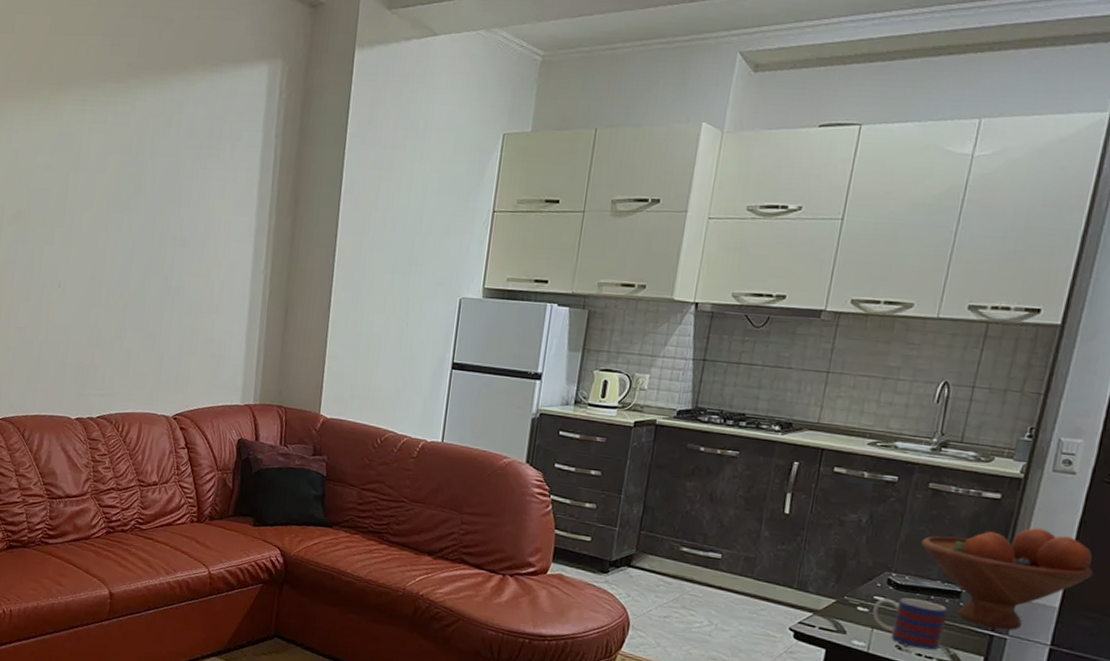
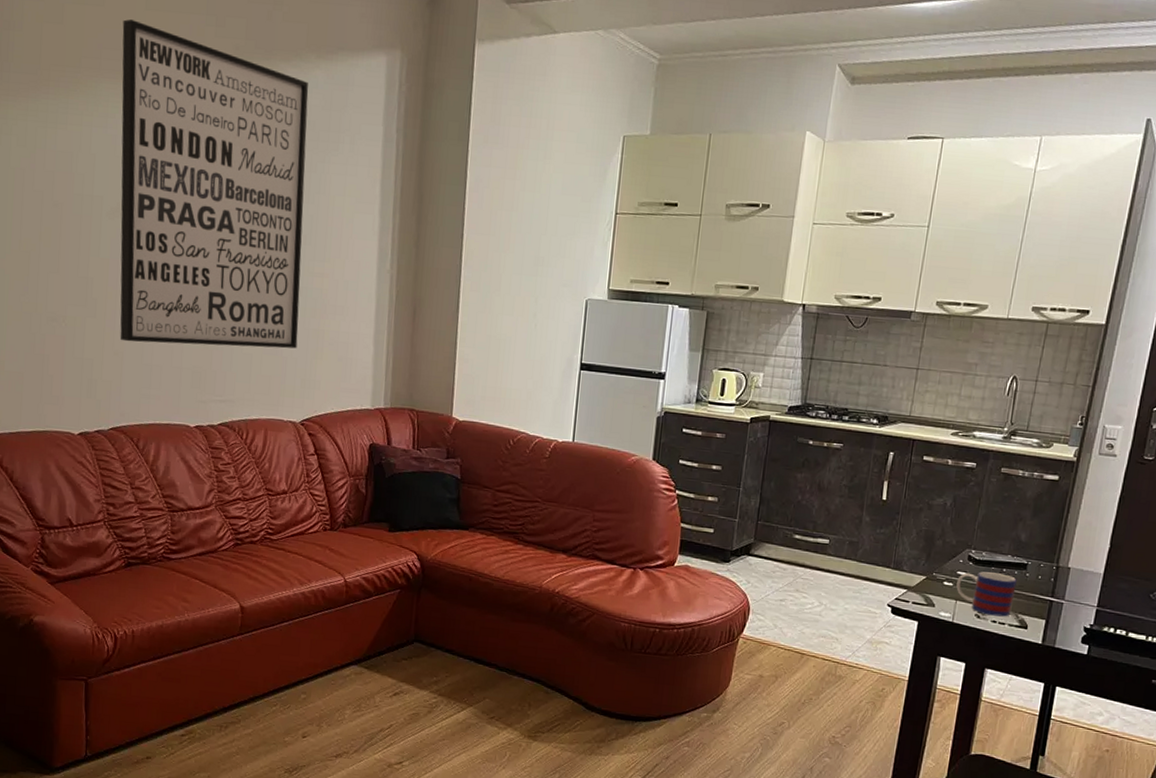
wall art: none [12,44,194,346] -> present [120,19,309,349]
fruit bowl: present [920,528,1093,630] -> none [995,505,1130,595]

